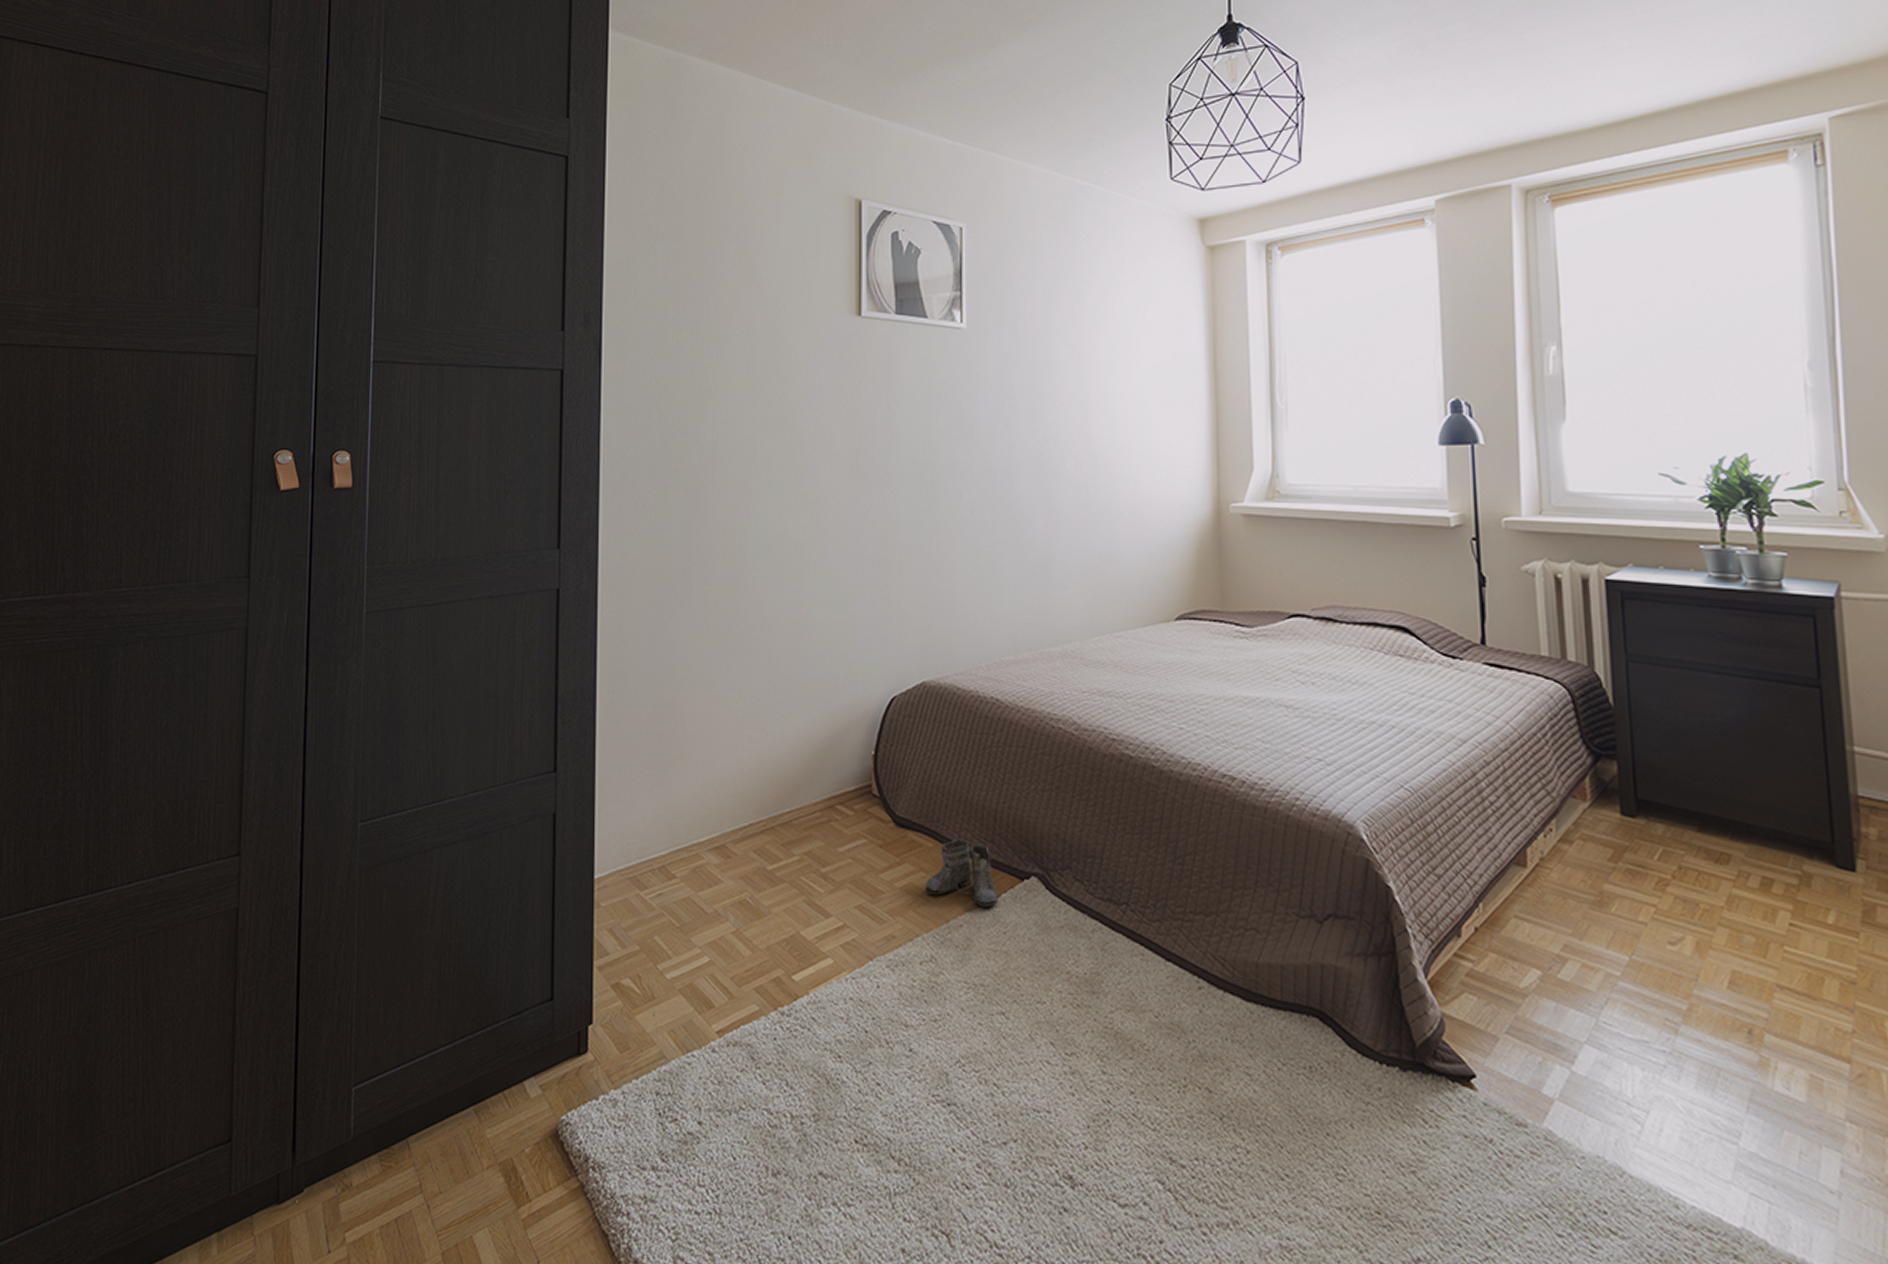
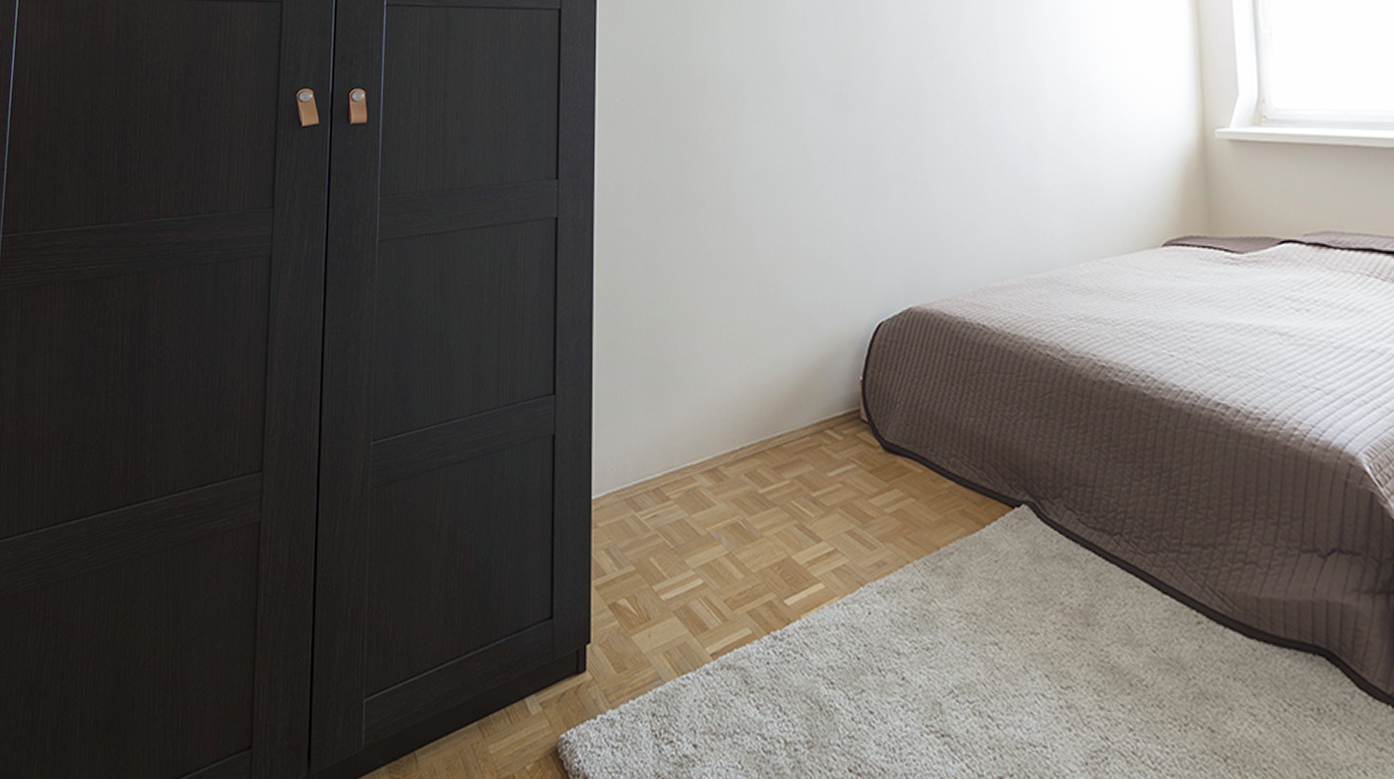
boots: present [925,838,1001,907] -> none [915,465,992,535]

